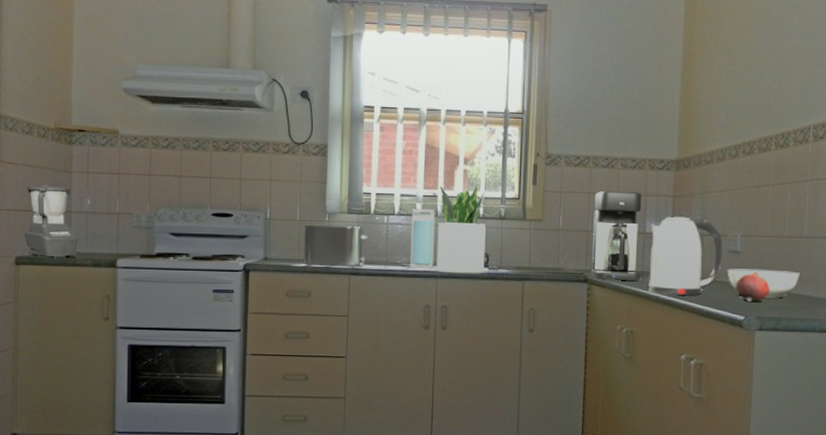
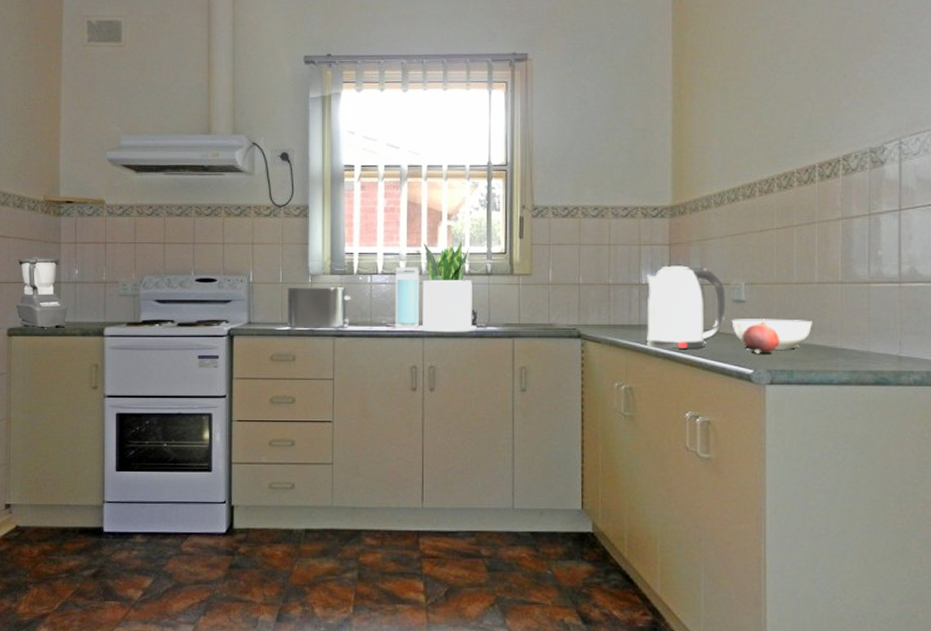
coffee maker: present [591,190,642,282] -> none [584,241,638,336]

